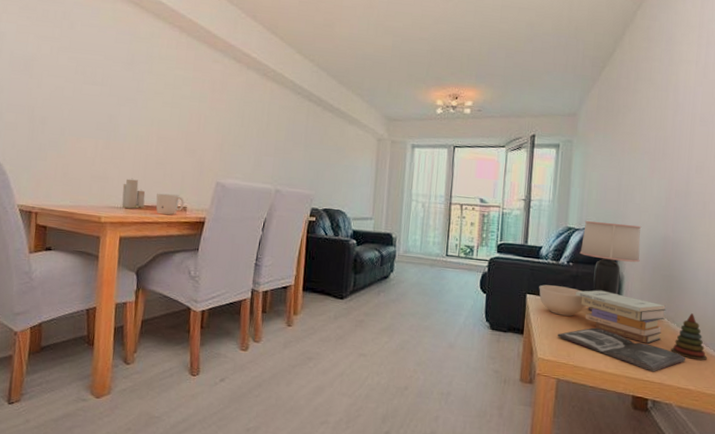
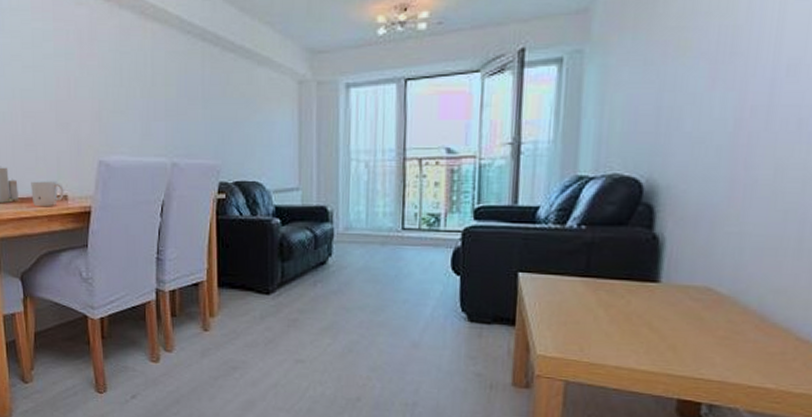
bowl: present [539,284,586,316] -> none [536,258,606,298]
magazine: present [558,327,686,372] -> none [565,311,763,367]
books: present [576,290,666,344] -> none [591,260,732,329]
table lamp: present [579,220,642,311] -> none [596,163,694,290]
toy: present [671,313,707,360] -> none [738,284,797,348]

